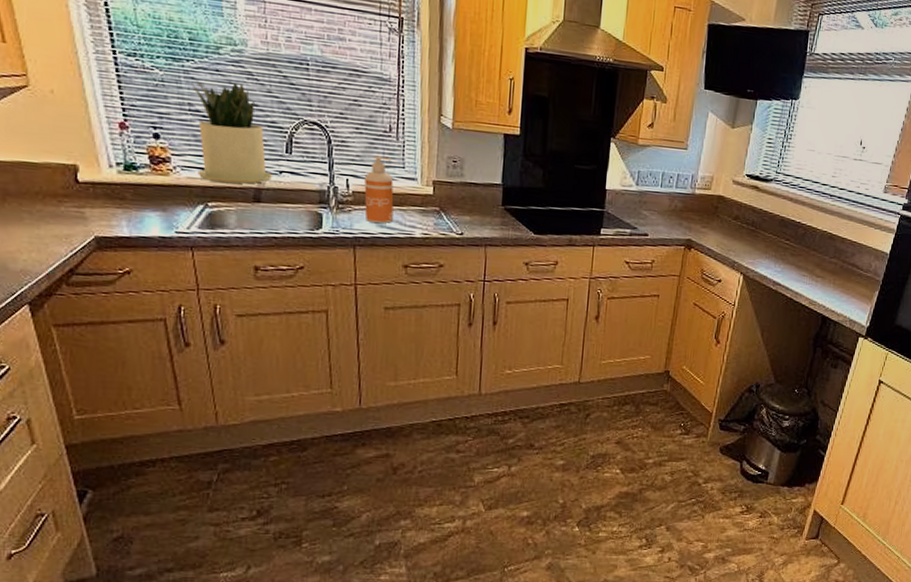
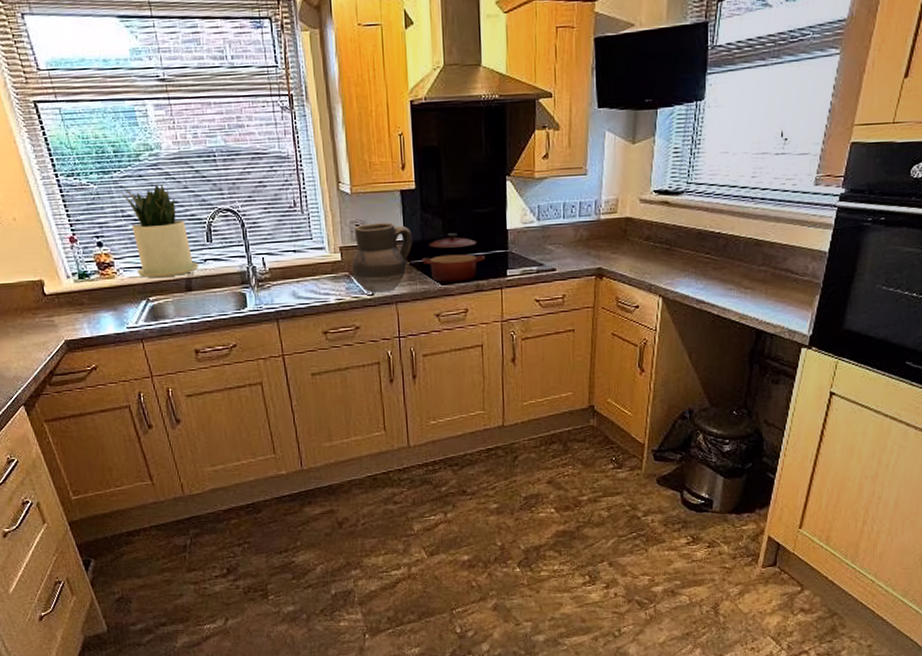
soap dispenser: present [364,155,394,224] -> none [278,231,309,296]
ceramic jug: none [443,161,511,234] -> present [352,223,413,293]
saucepan: none [517,184,581,235] -> present [422,233,485,284]

